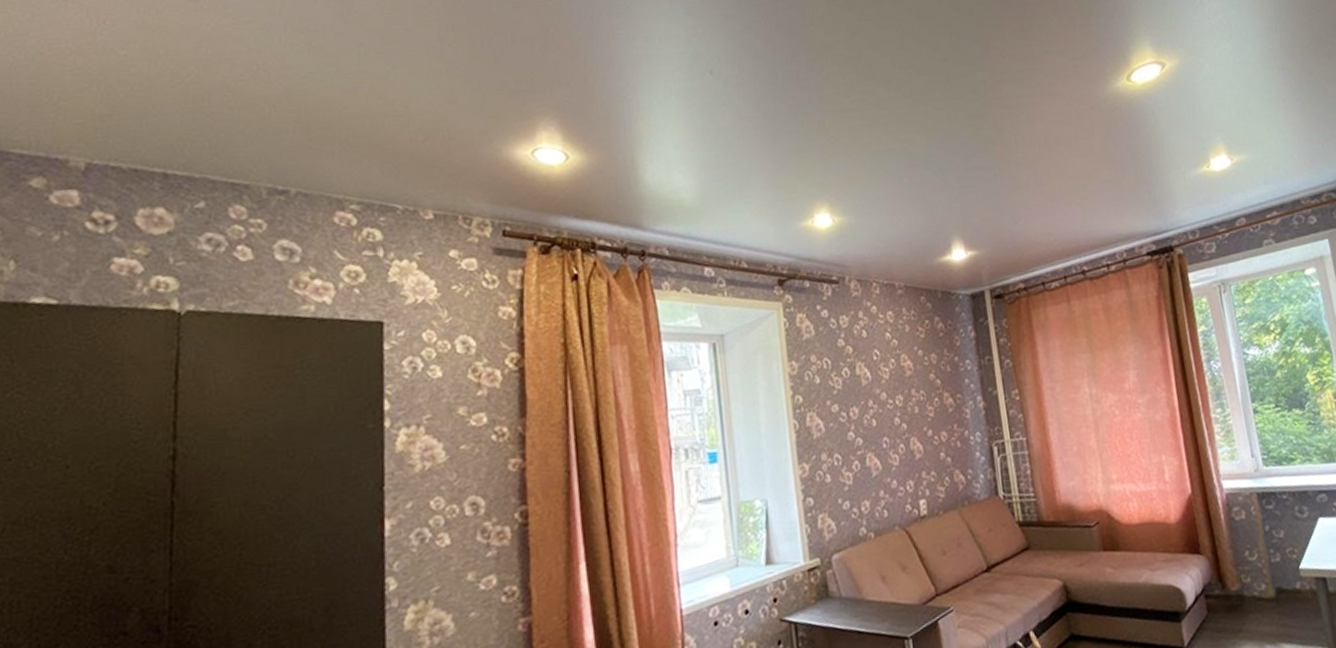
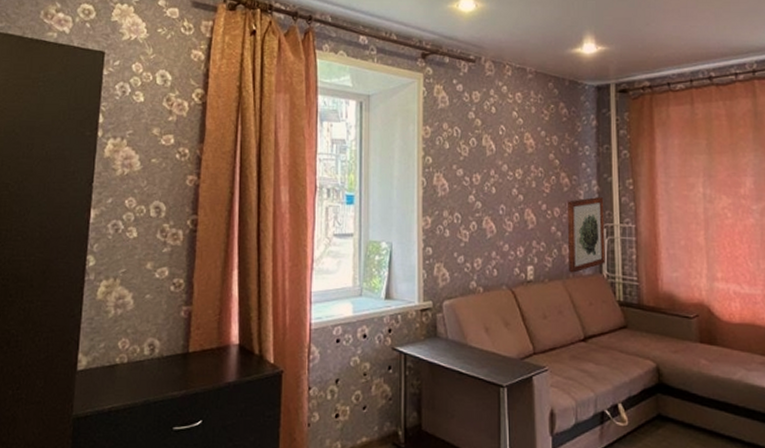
wall art: none [954,413,1000,500] -> present [568,197,606,273]

